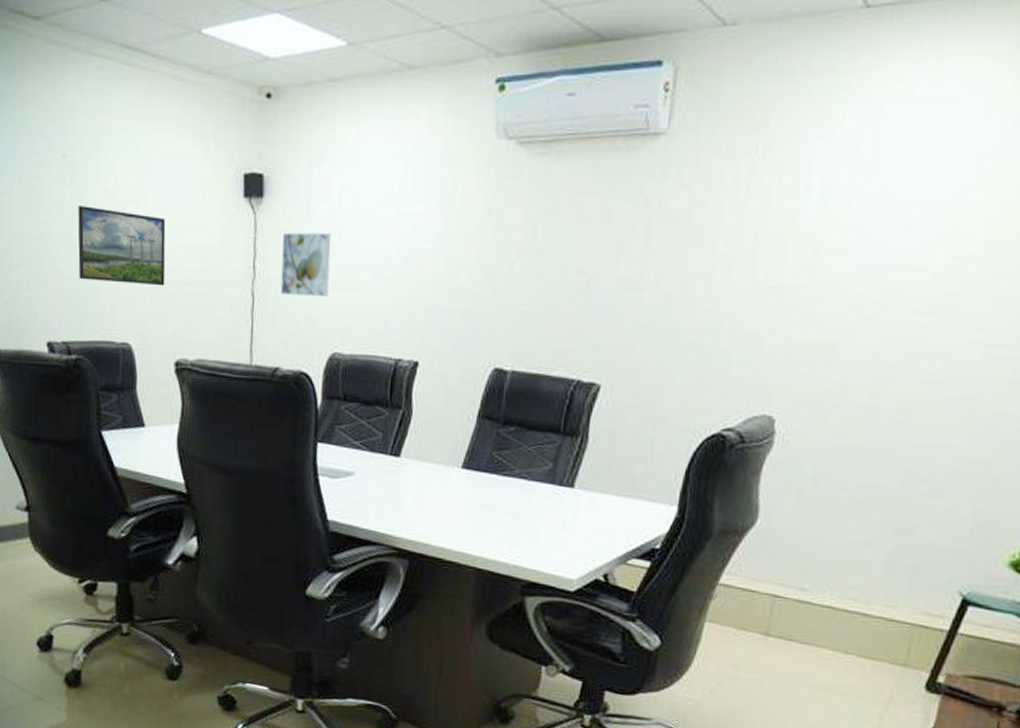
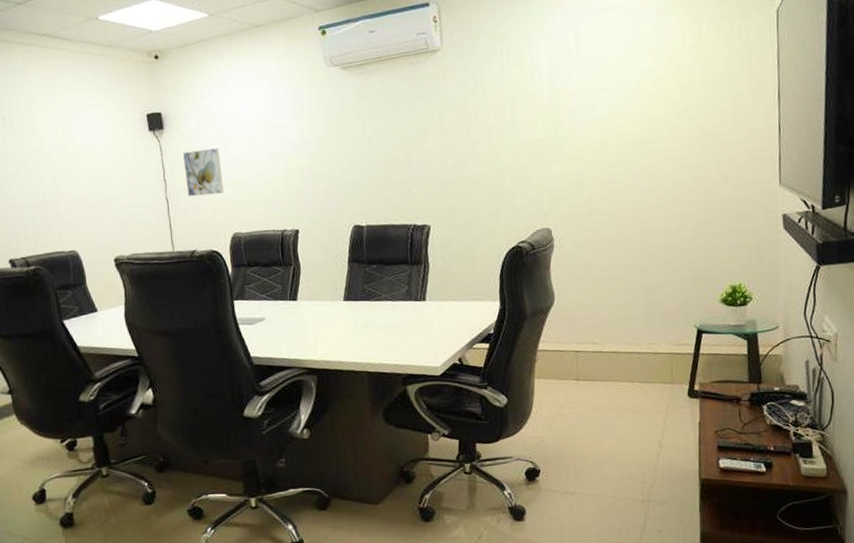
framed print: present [78,206,166,286] -> none [20,153,98,209]

